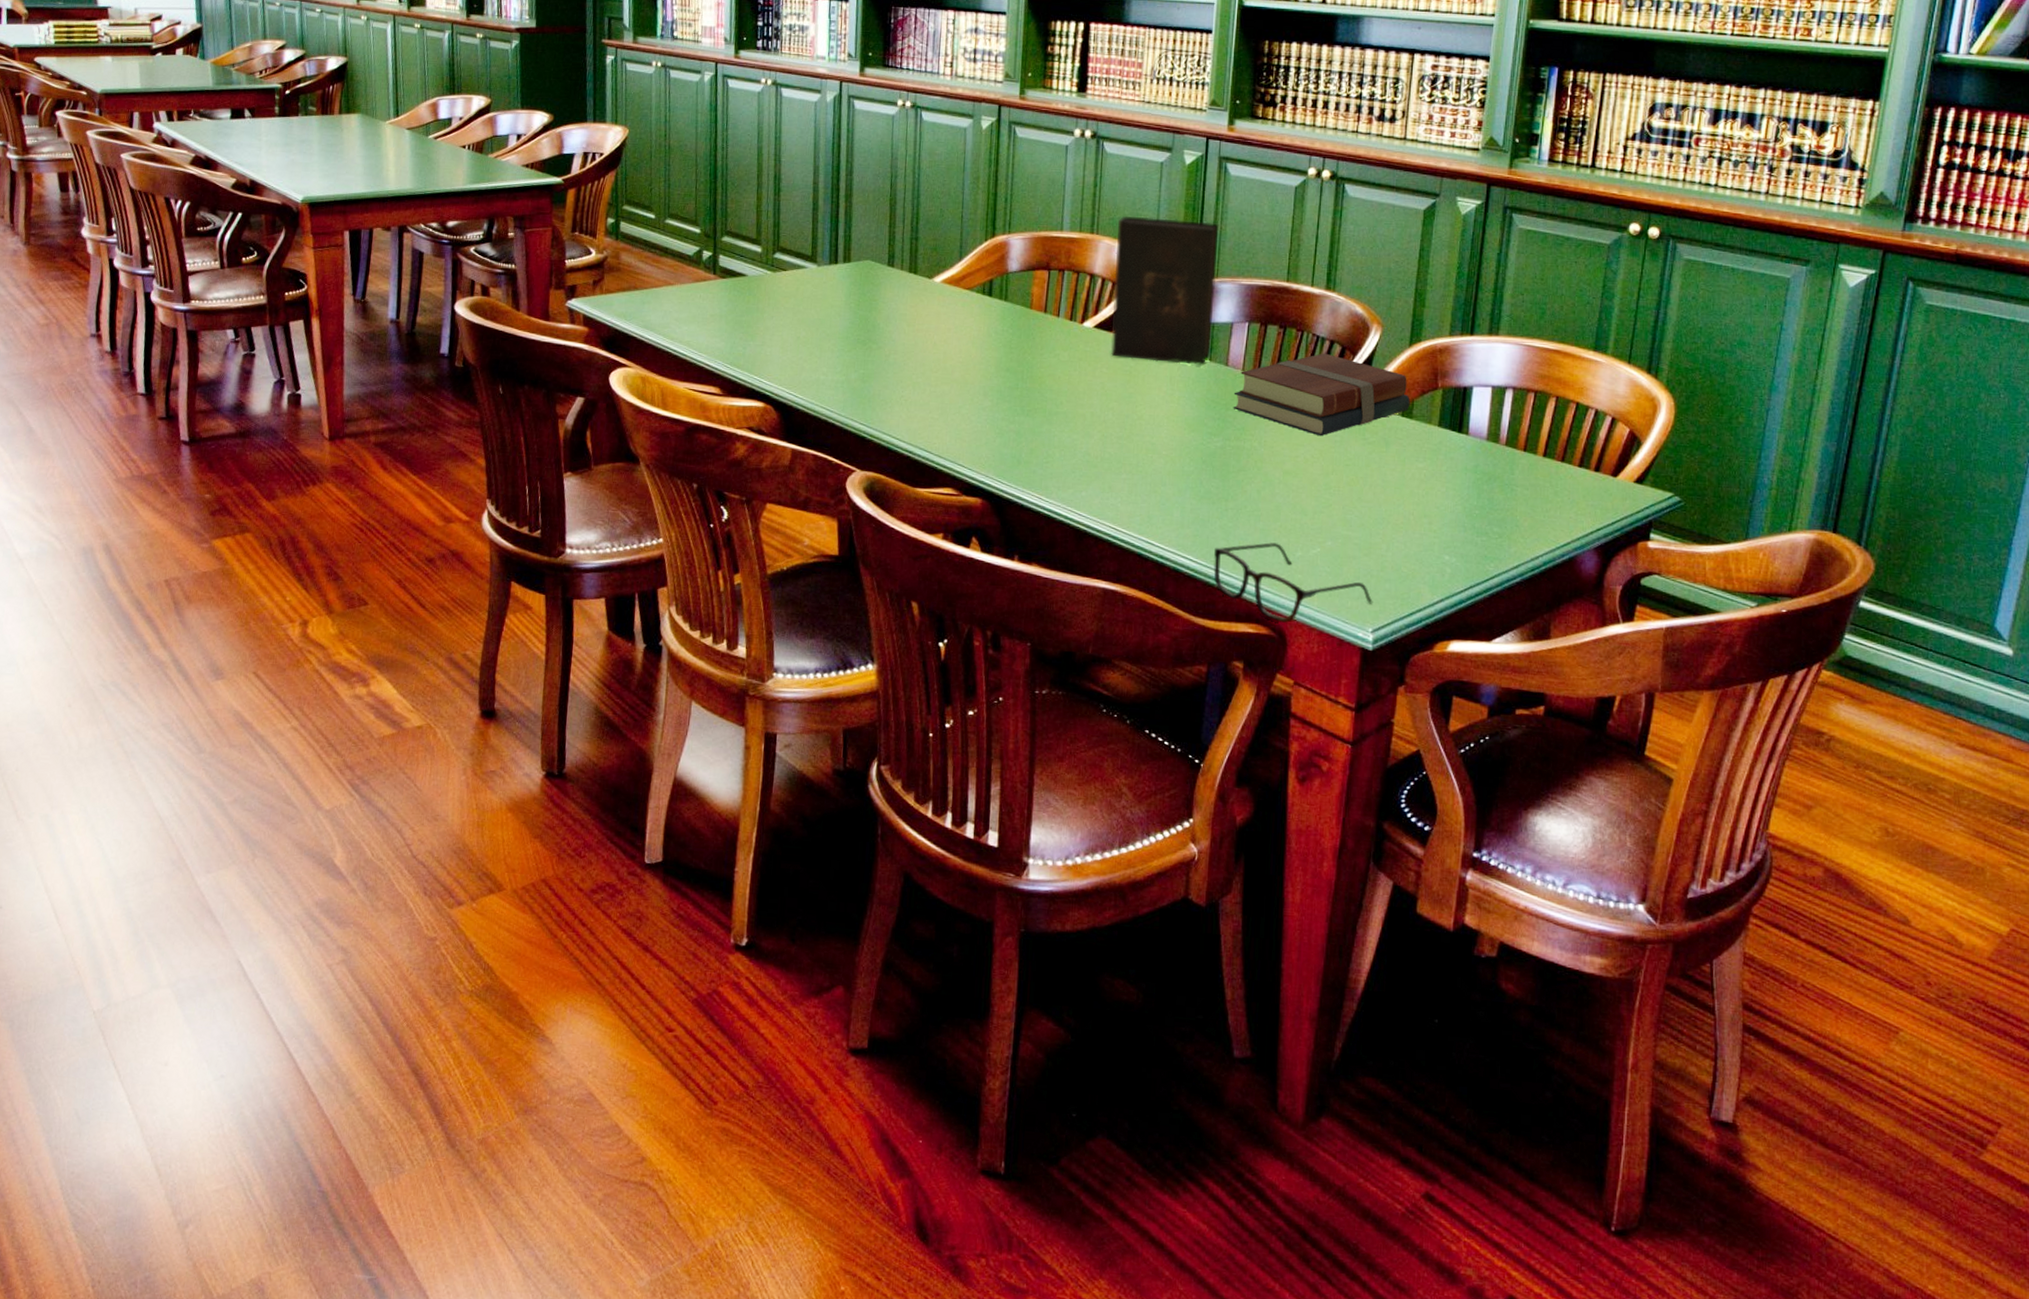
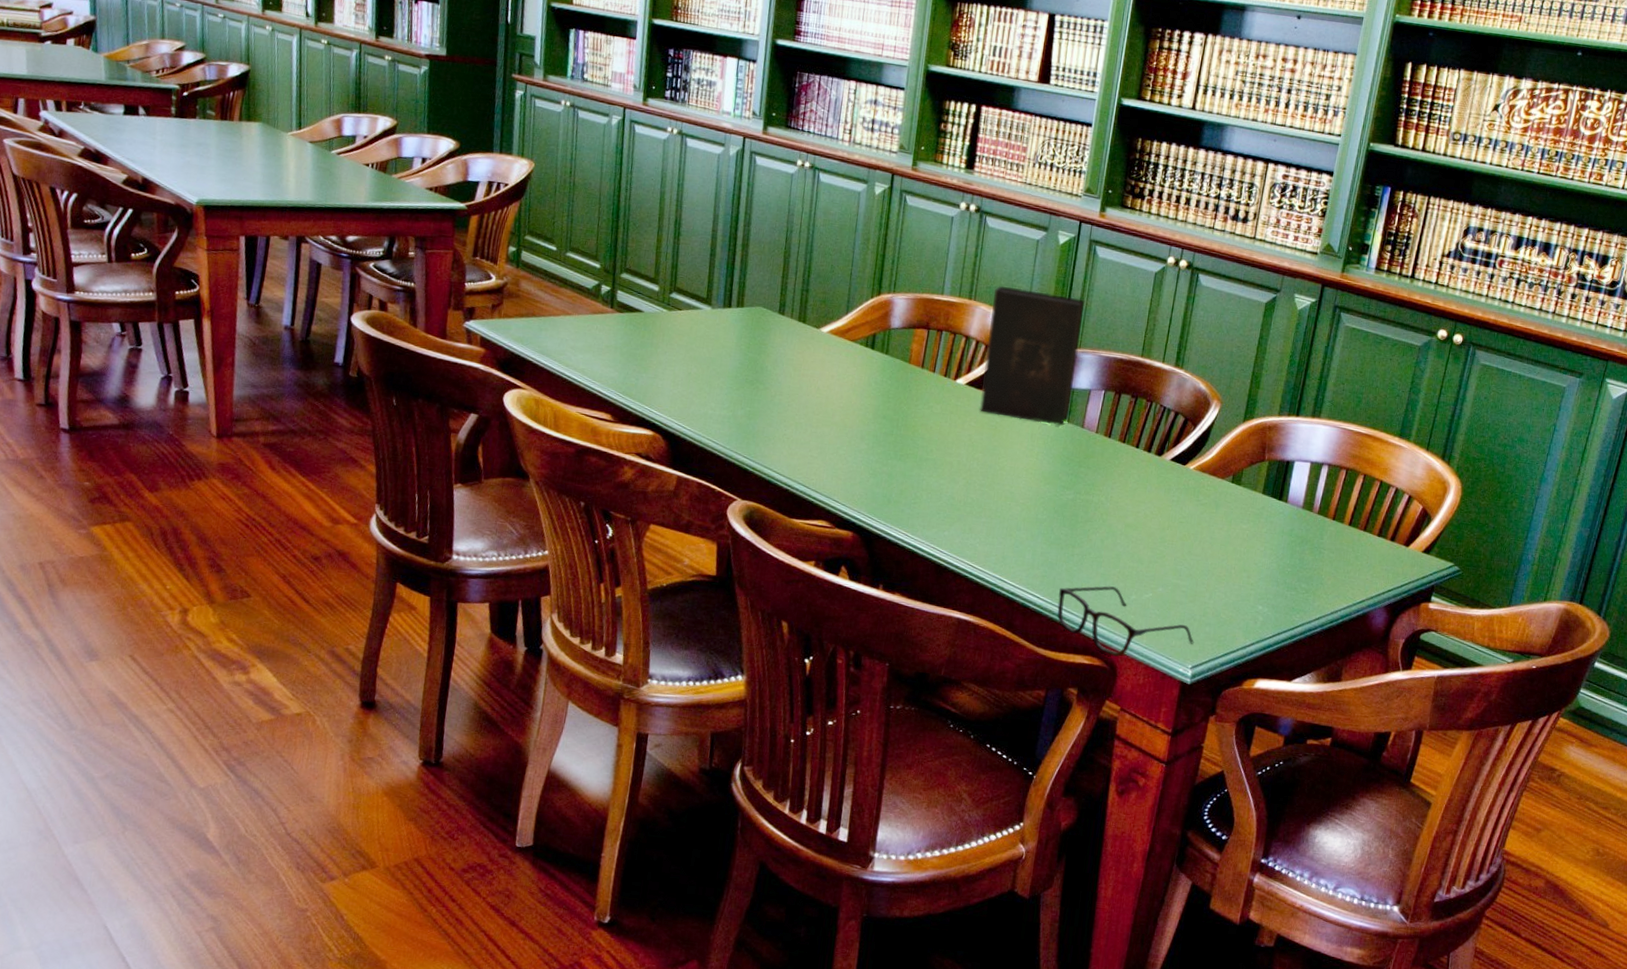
books: present [1233,353,1410,437] -> none [1085,422,1240,496]

